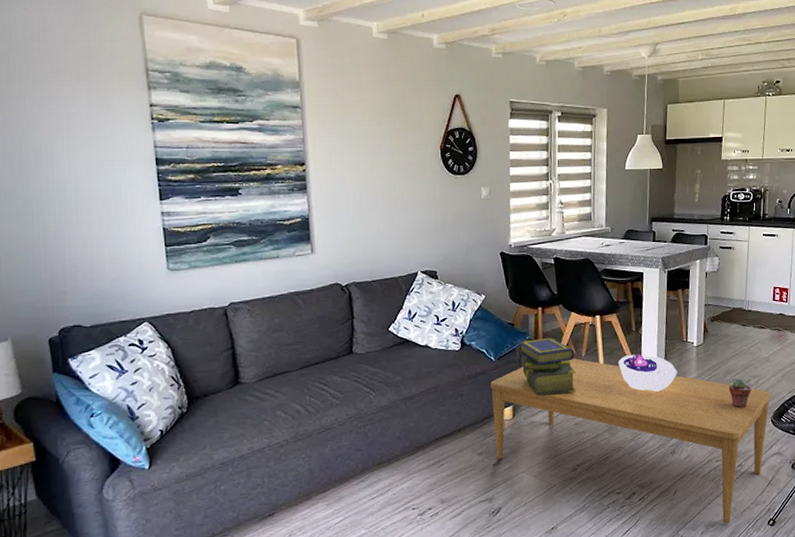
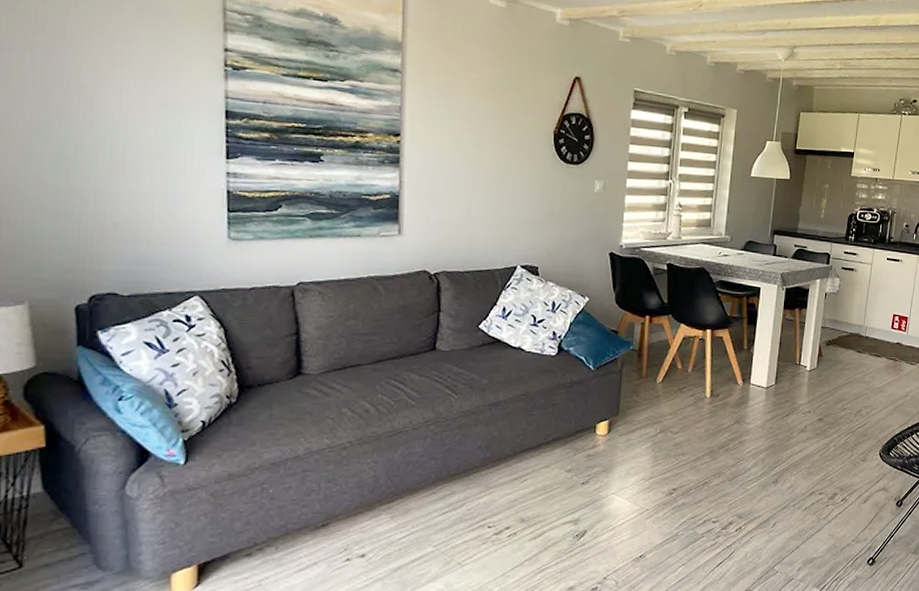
coffee table: present [490,358,771,524] -> none [586,374,881,561]
stack of books: present [519,337,577,396] -> none [621,349,681,411]
decorative bowl: present [618,354,677,392] -> none [726,374,787,416]
potted succulent: present [729,378,752,409] -> none [839,408,862,440]

